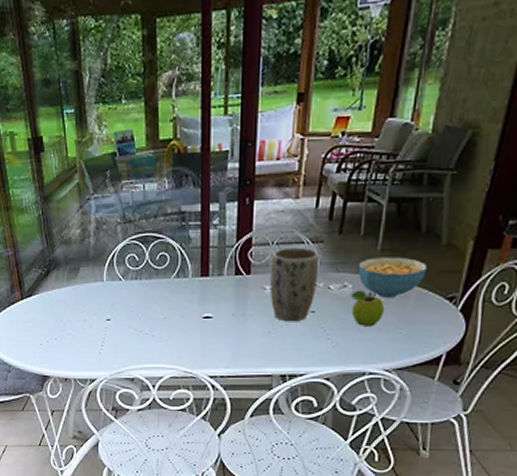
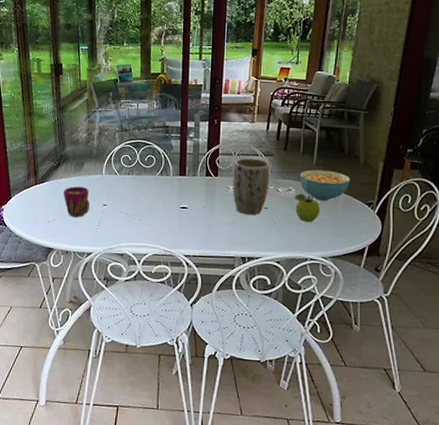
cup: none [56,298,90,337] -> present [63,186,90,217]

